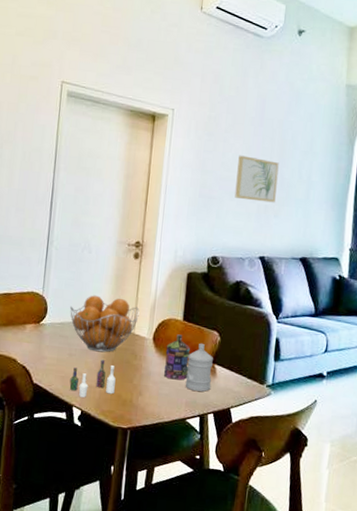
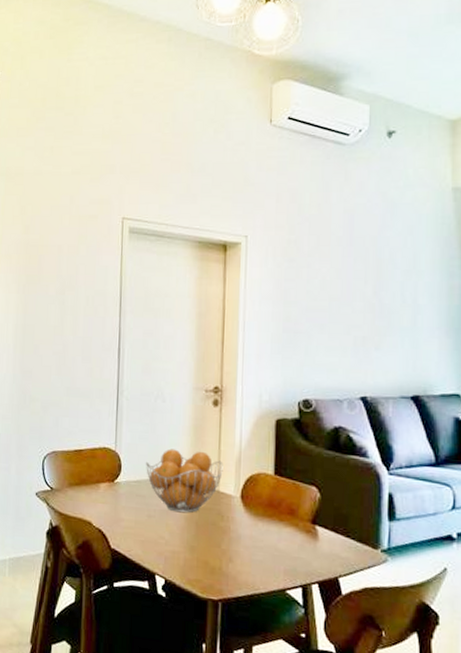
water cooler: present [69,334,214,398] -> none [150,491,314,565]
wall art: present [234,155,279,203] -> none [325,281,376,334]

